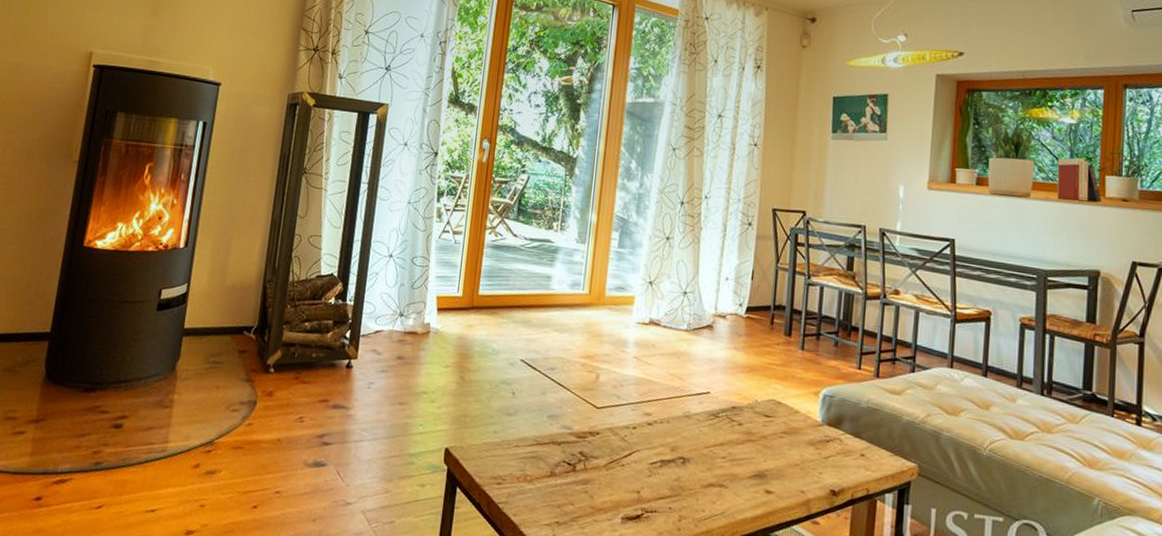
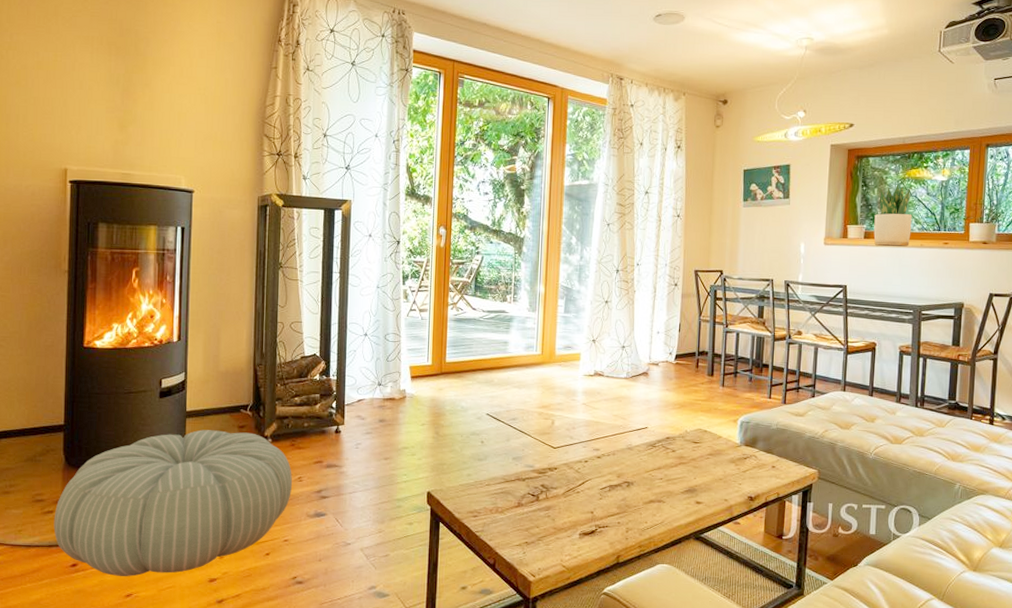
pouf: none [22,351,293,520] -> present [53,429,292,577]
books: present [1056,157,1102,203] -> none [930,209,967,247]

